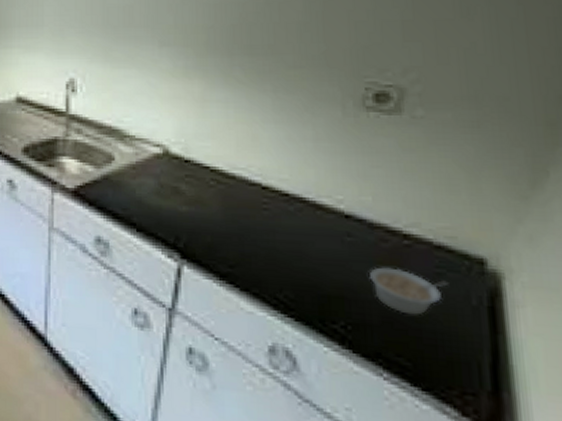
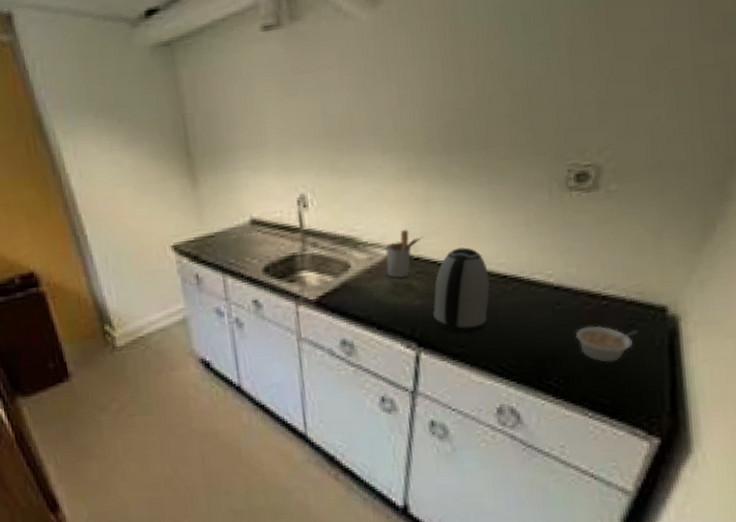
utensil holder: none [153,128,196,179] -> present [385,229,423,278]
kettle: none [200,156,269,253] -> present [432,247,491,334]

